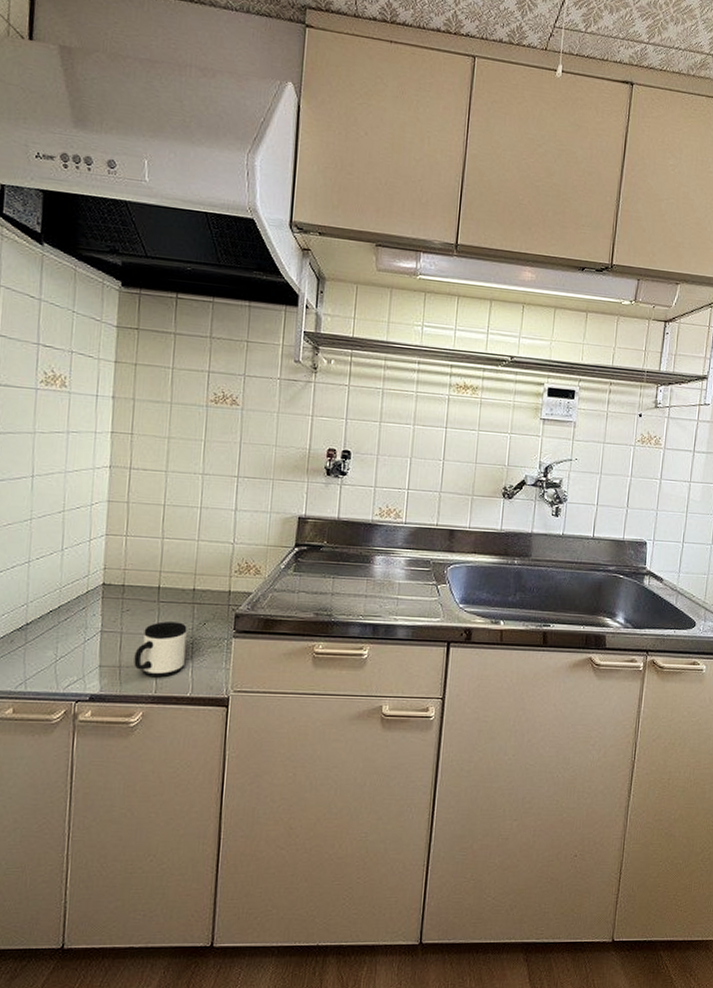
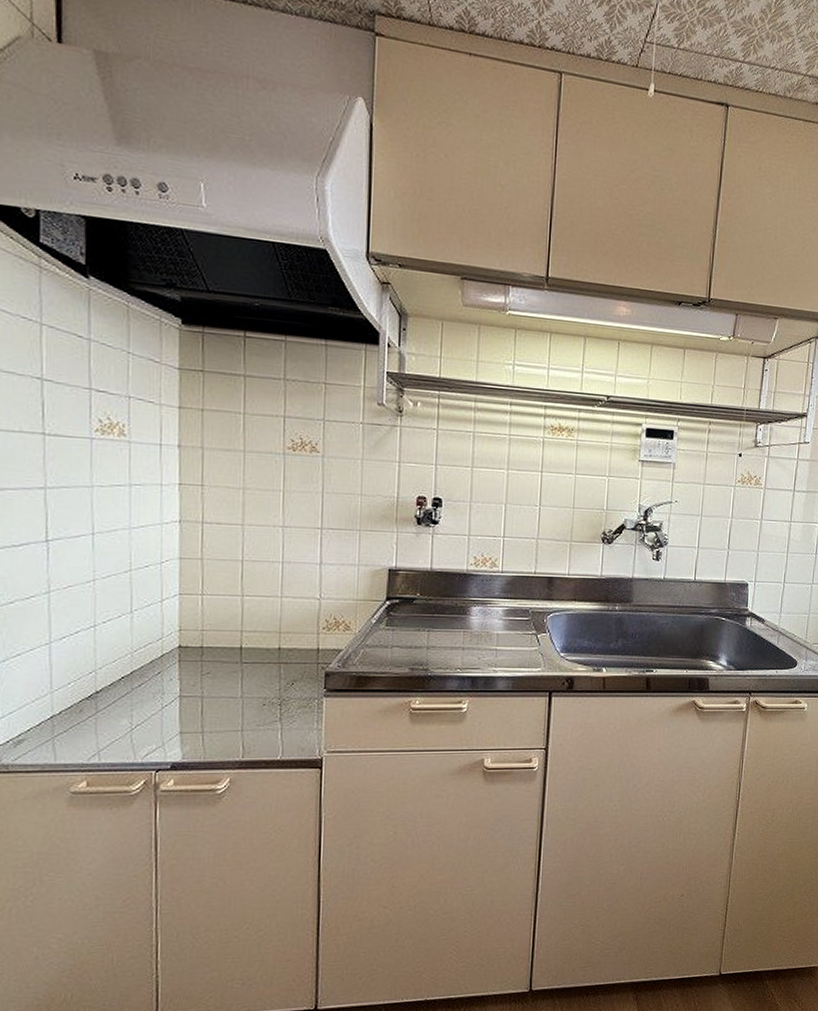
mug: present [134,621,187,678] -> none [218,683,274,742]

